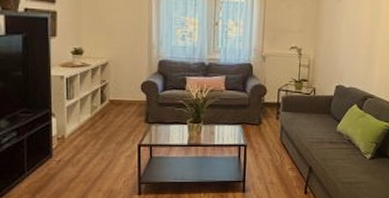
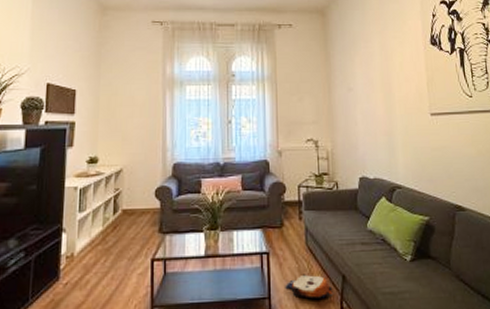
plush toy: none [258,164,300,184] -> present [285,274,334,299]

